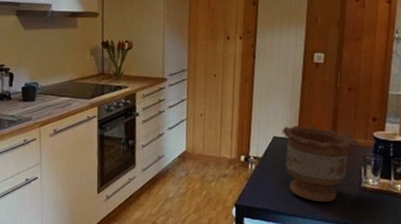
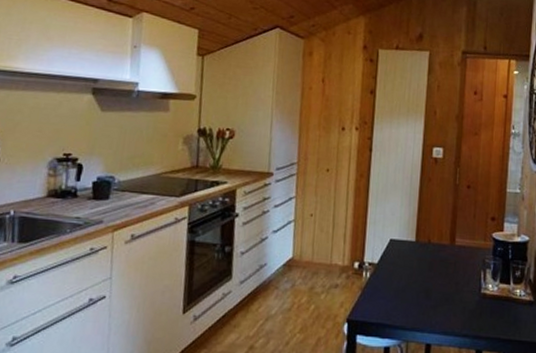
flower pot: present [282,125,358,202] -> none [399,226,477,312]

